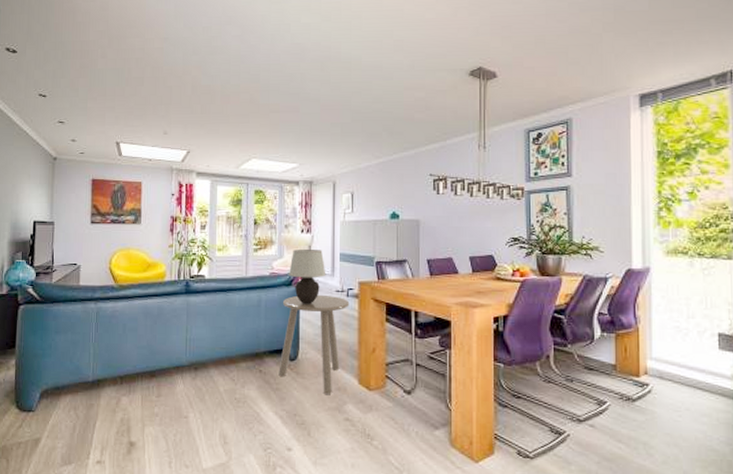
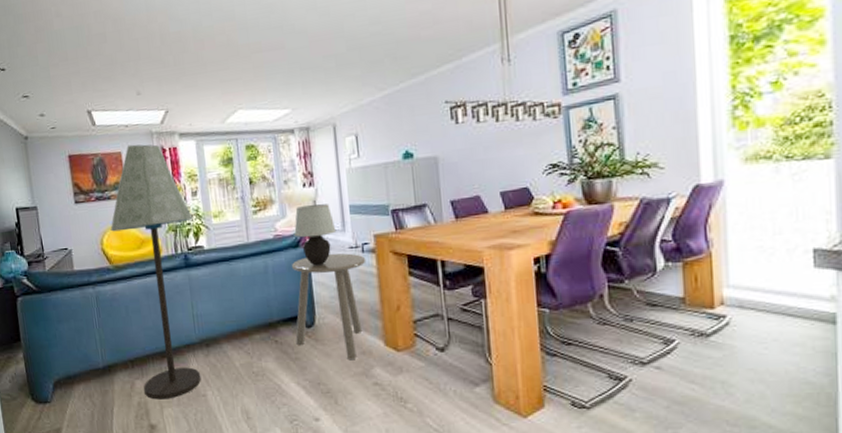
floor lamp: none [120,177,199,418] -> present [110,144,202,400]

